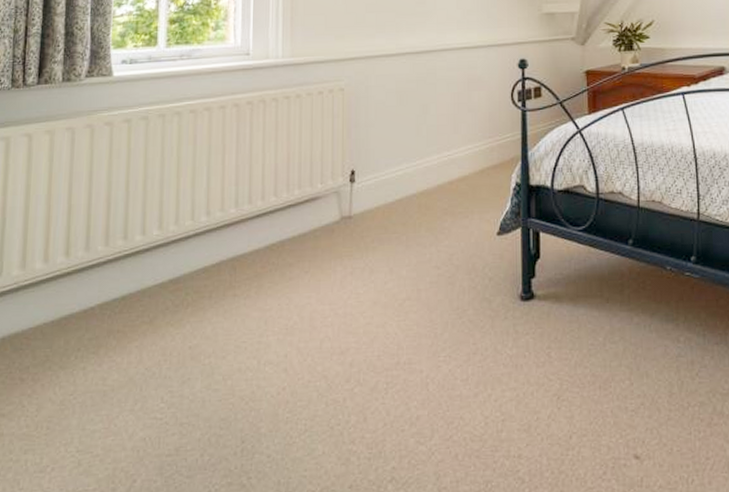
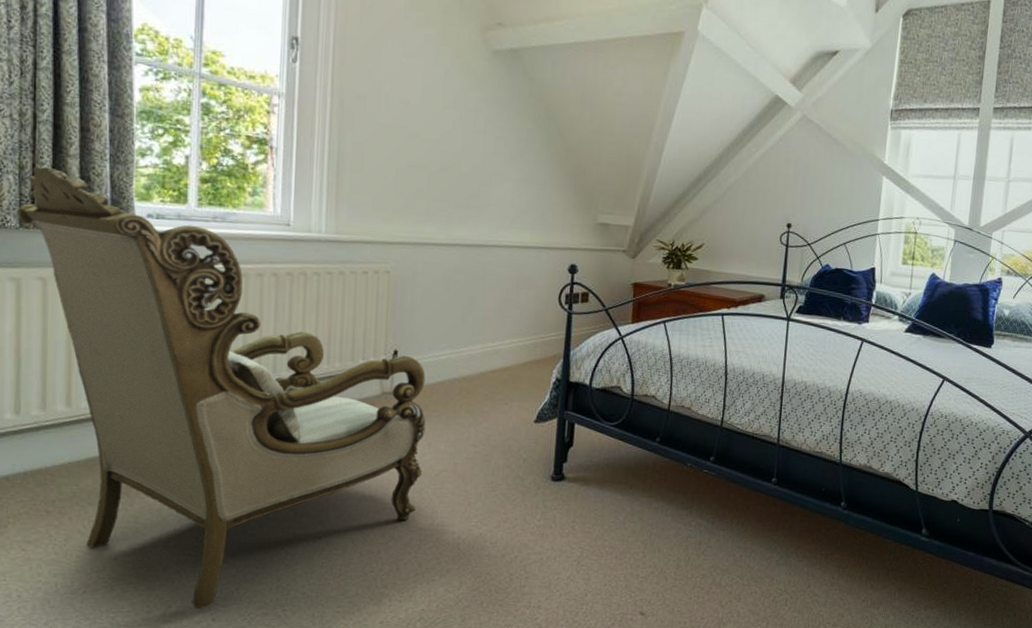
armchair: none [9,27,387,483] -> present [16,166,427,610]

